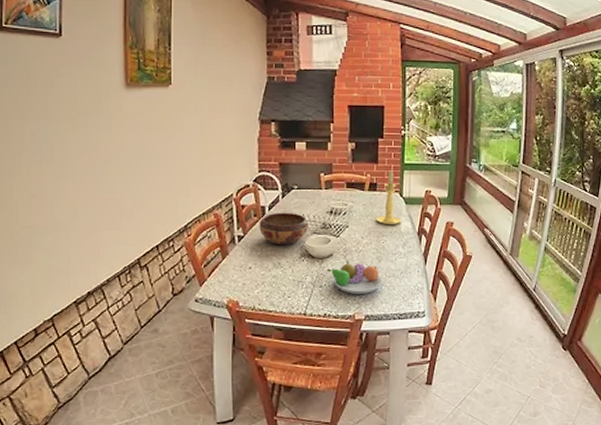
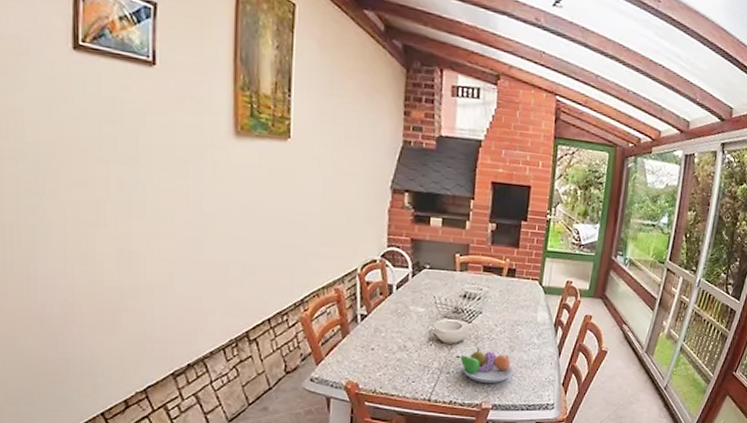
decorative bowl: present [259,212,308,246] -> none [385,292,439,328]
candle holder: present [377,170,402,225] -> none [512,256,539,315]

